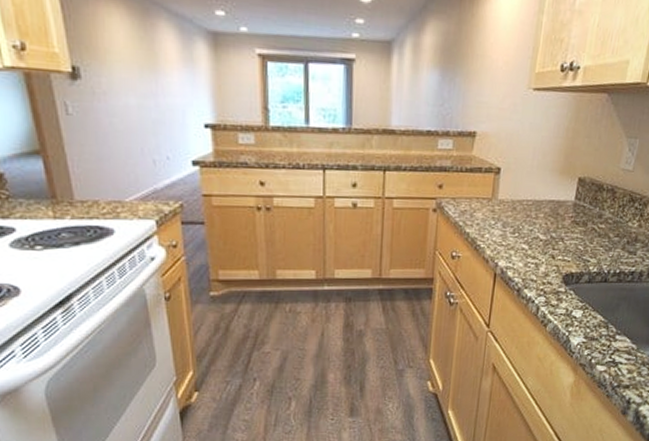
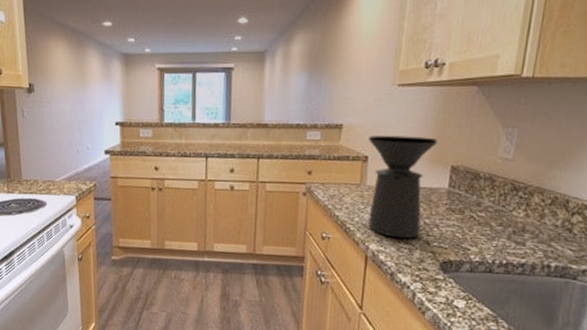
coffee maker: none [498,144,569,254] -> present [368,135,439,239]

